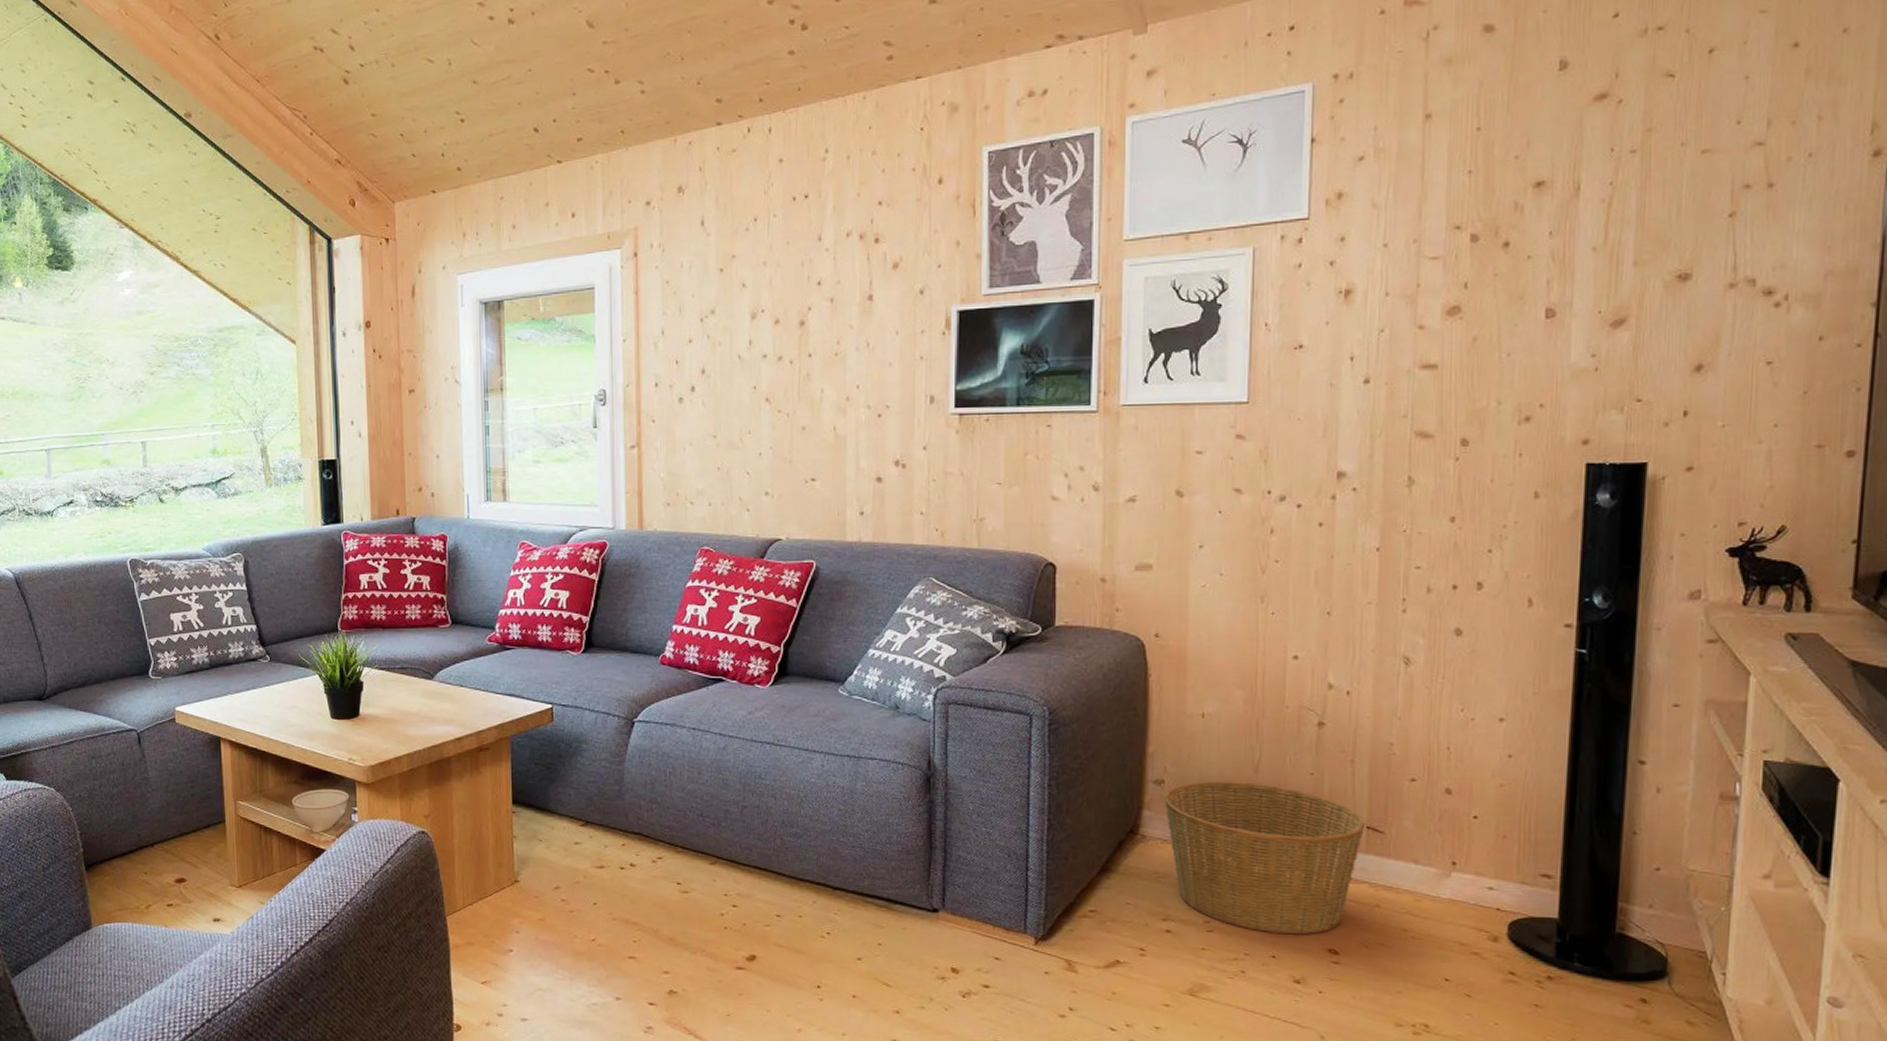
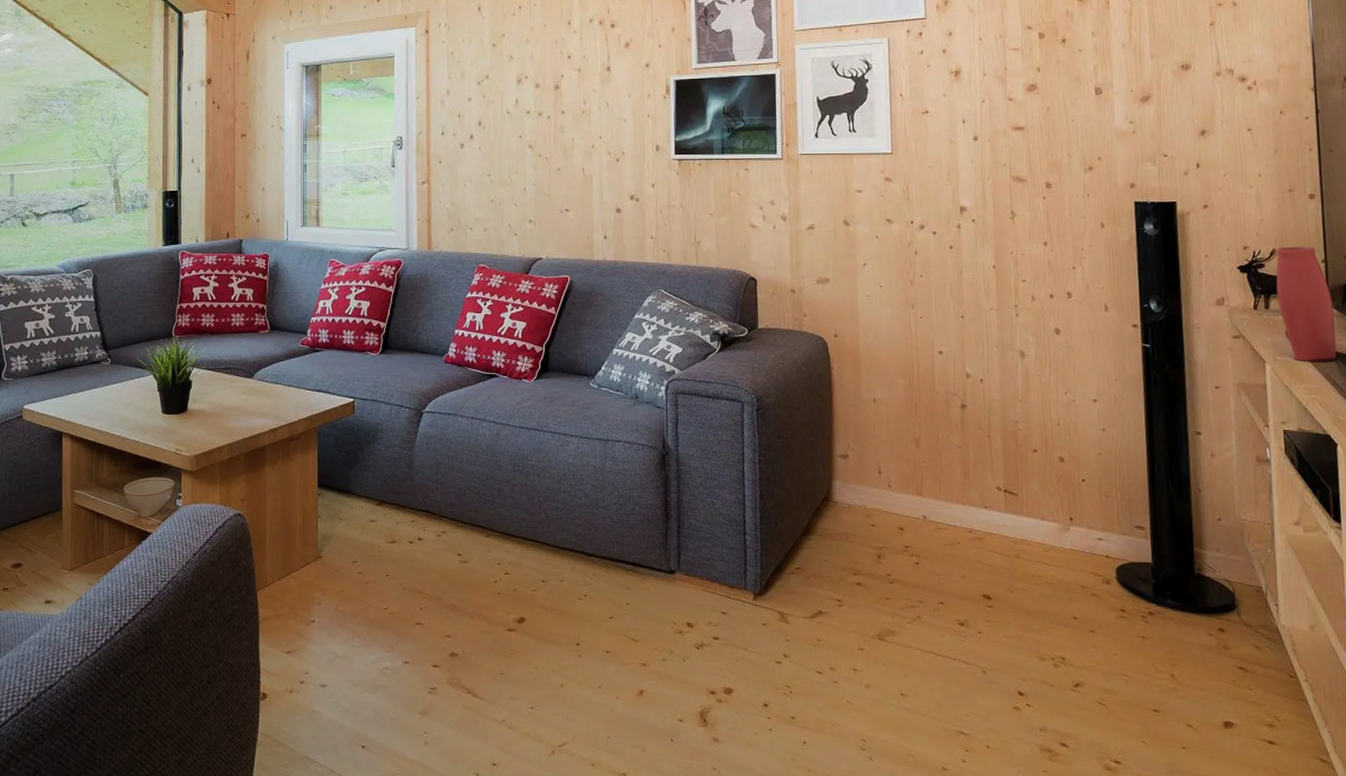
basket: present [1164,782,1365,935] -> none [849,455,1003,583]
vase: none [1778,521,1861,677] -> present [1276,246,1338,364]

